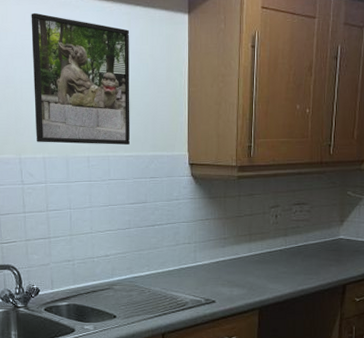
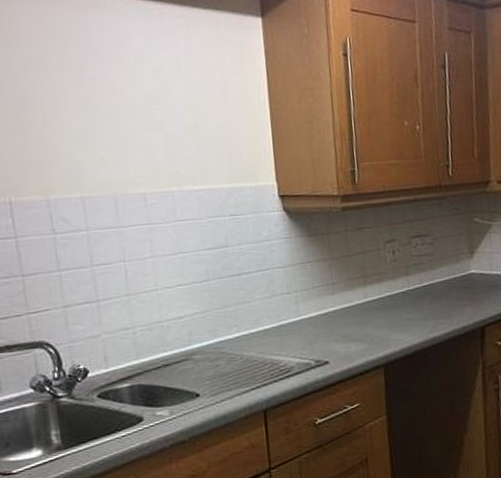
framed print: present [31,12,131,145] -> none [50,15,199,179]

